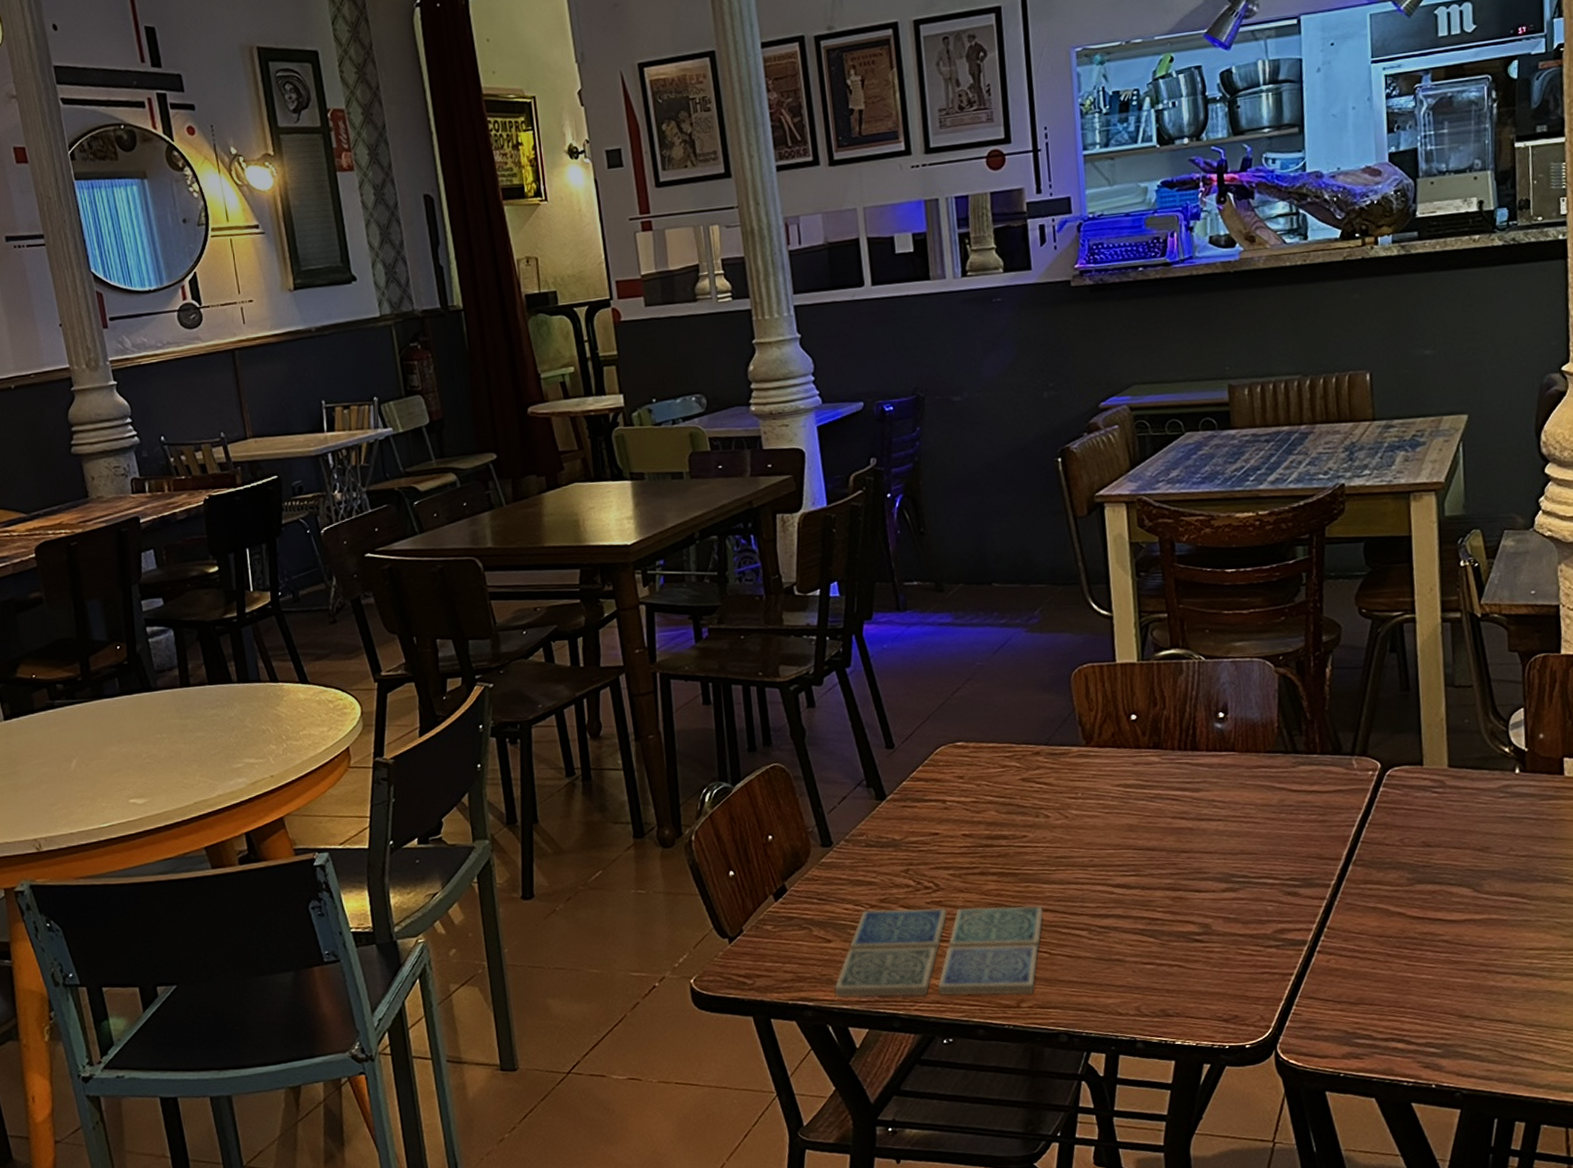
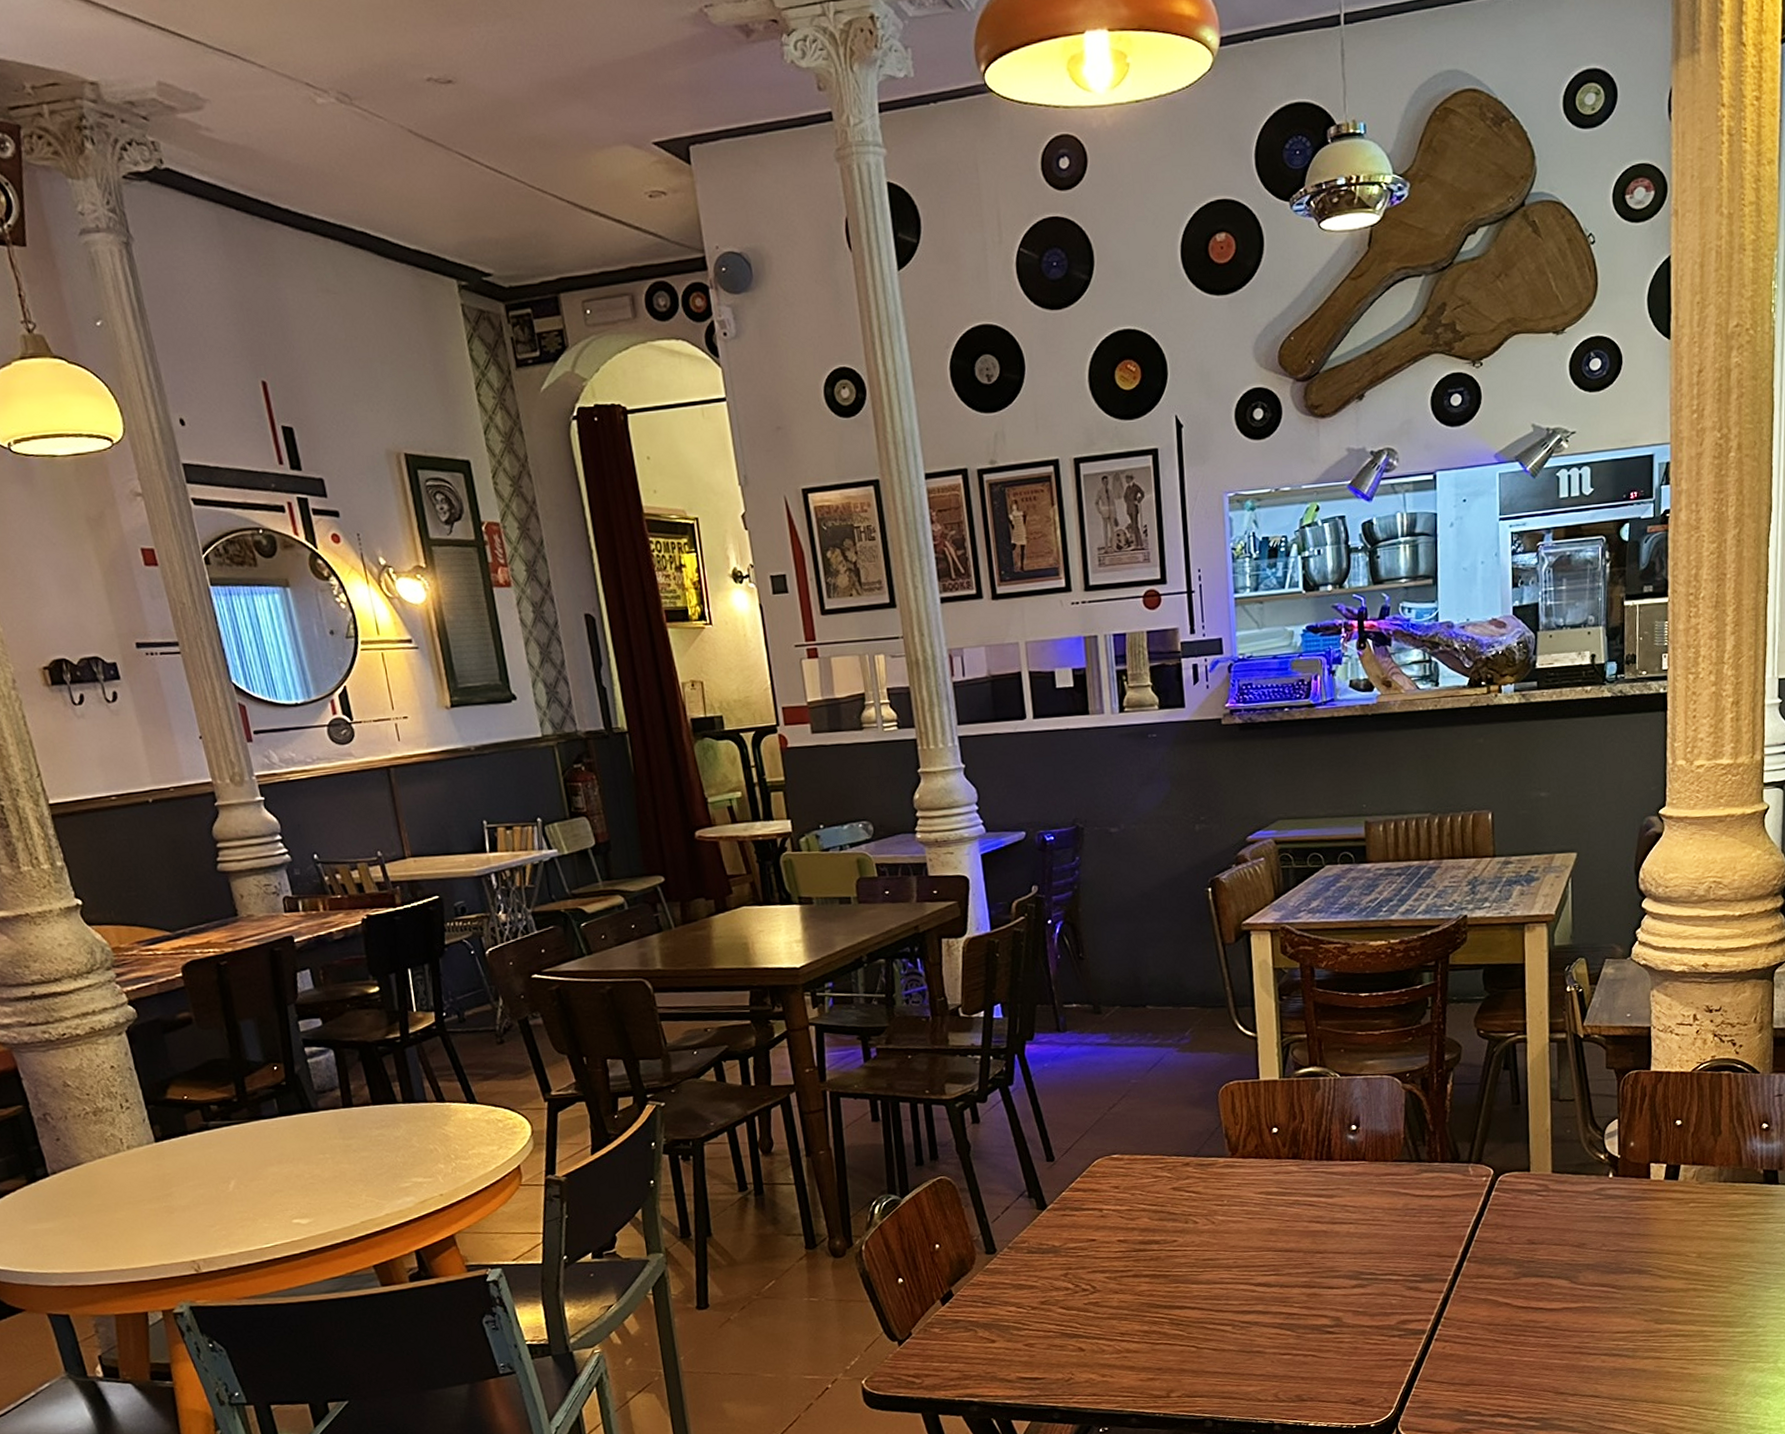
drink coaster: present [834,905,1044,997] -> none [998,1304,1192,1393]

